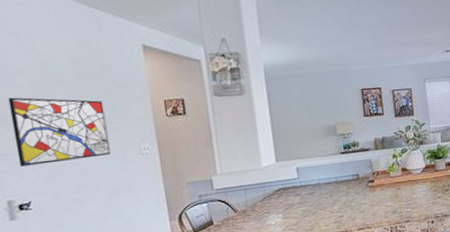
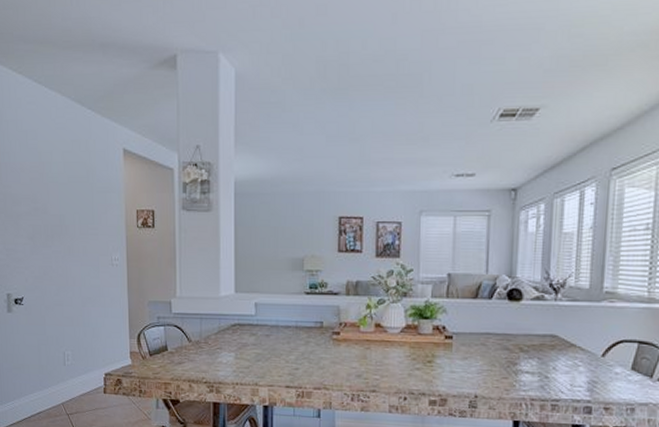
wall art: present [8,97,111,167] -> none [14,195,87,263]

